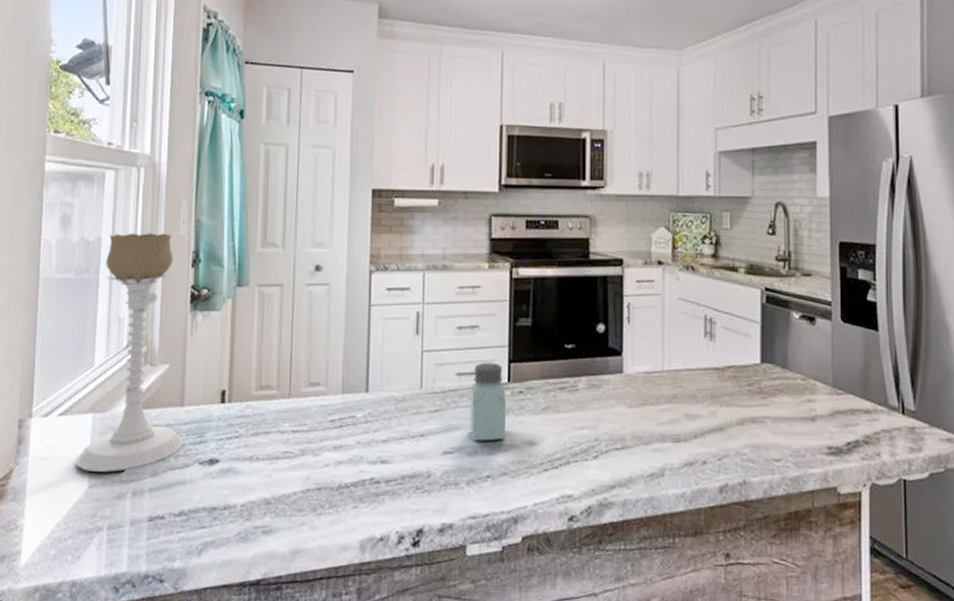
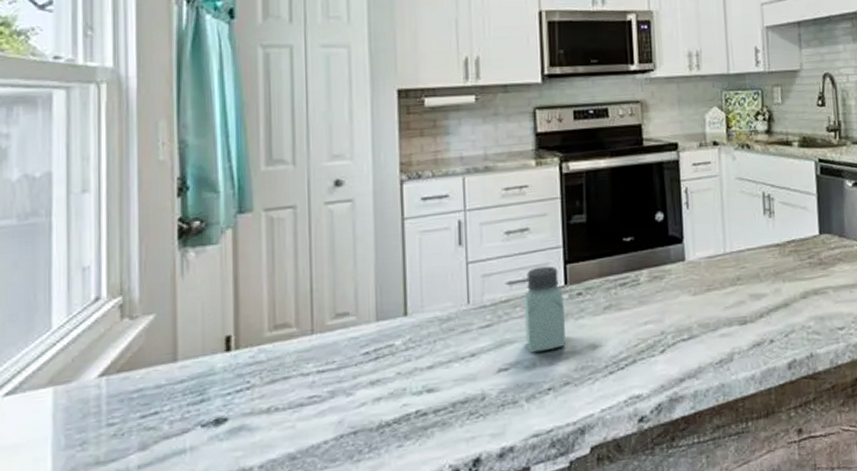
candle holder: present [76,233,184,472] -> none [33,159,180,458]

